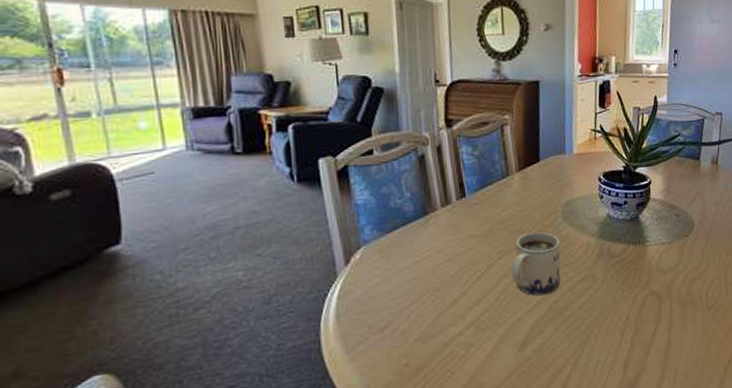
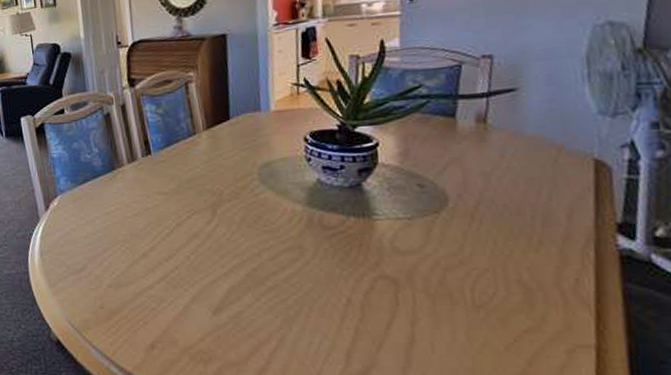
mug: present [511,231,561,296] -> none [202,193,260,261]

